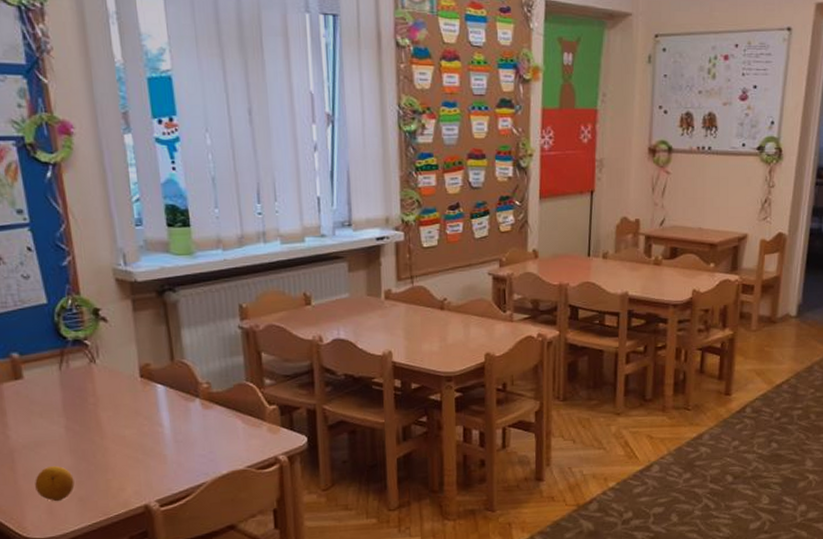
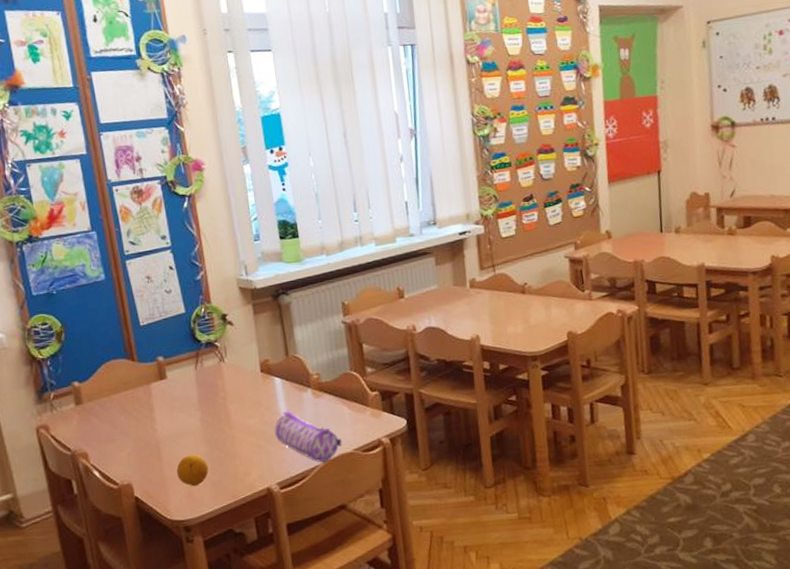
pencil case: none [154,421,234,479] -> present [274,410,342,462]

